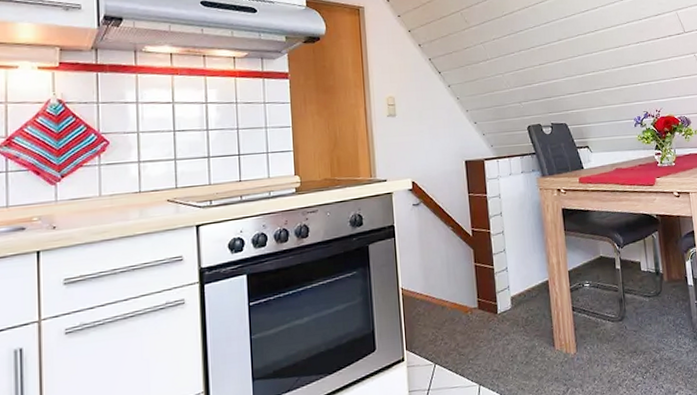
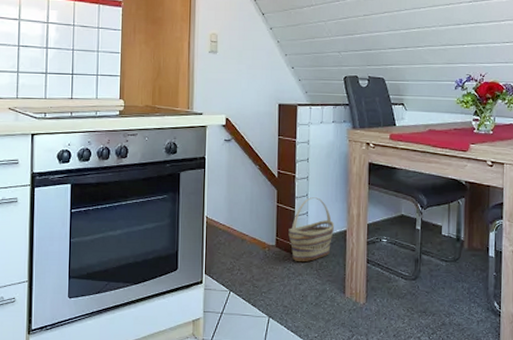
basket: none [489,251,536,321] -> present [288,197,334,262]

